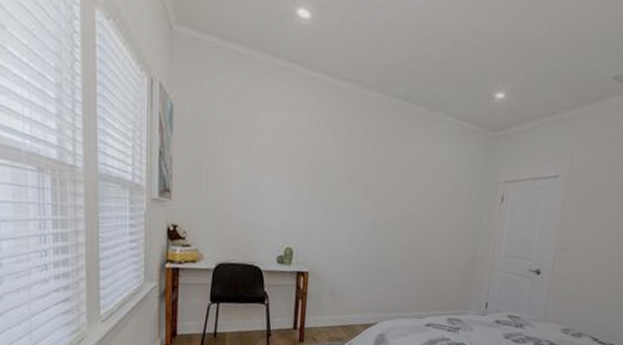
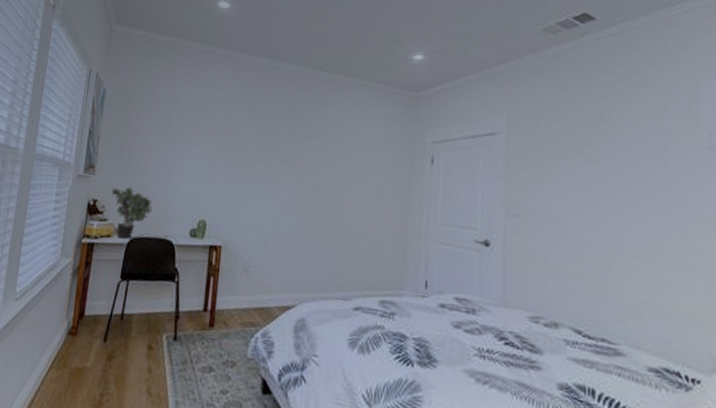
potted plant: none [190,213,238,265] -> present [110,187,153,239]

